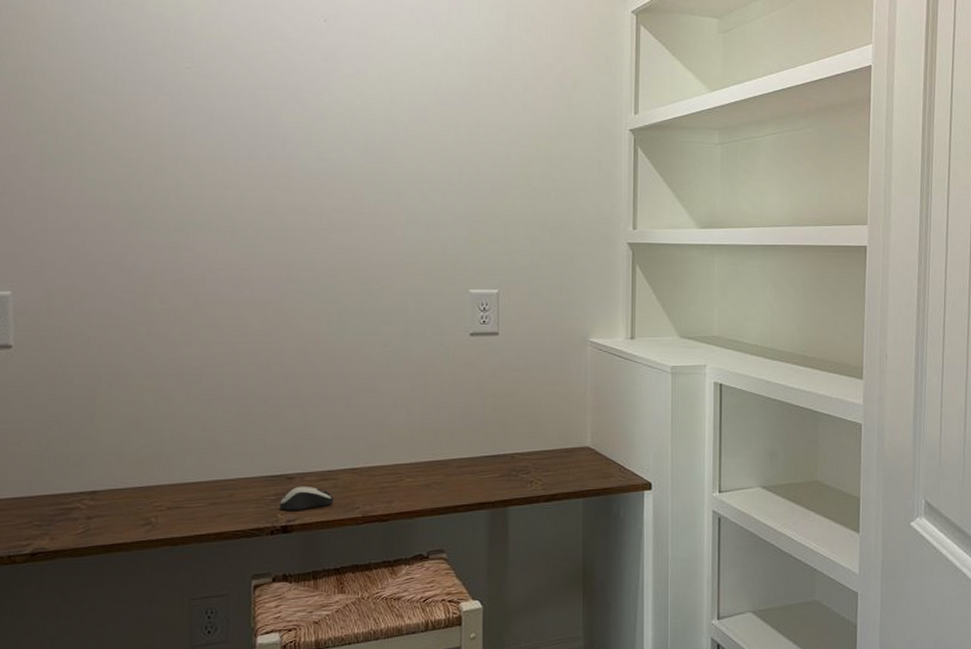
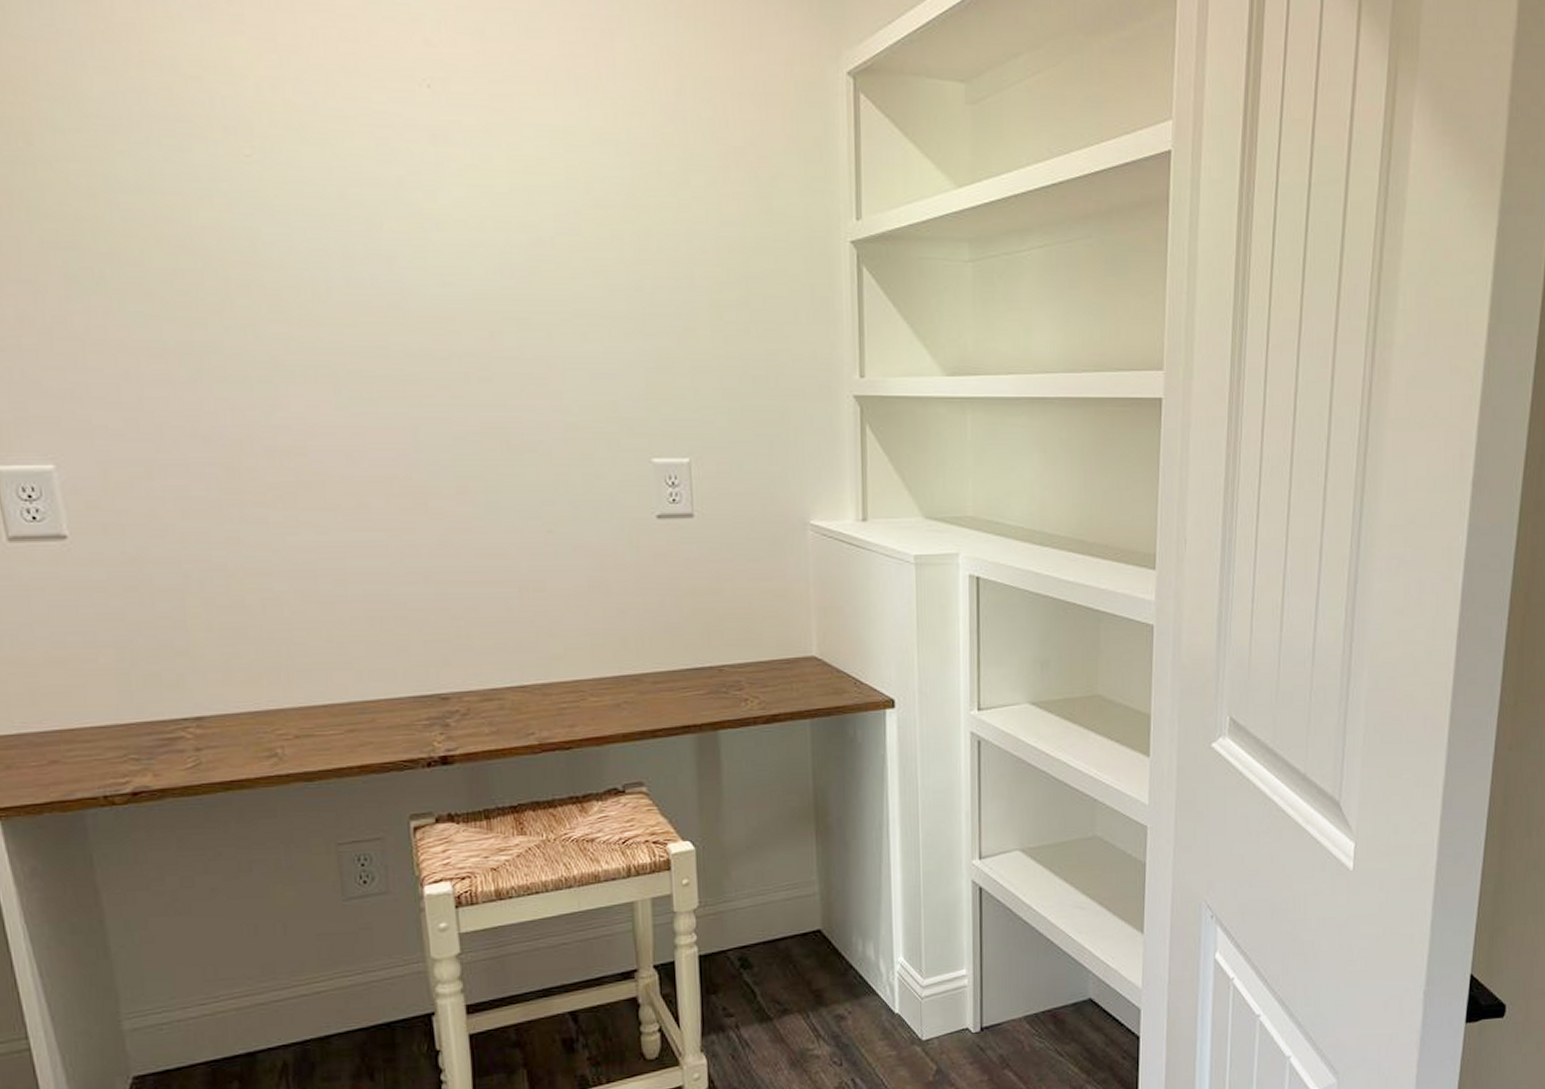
computer mouse: present [279,486,334,510] -> none [434,707,502,738]

